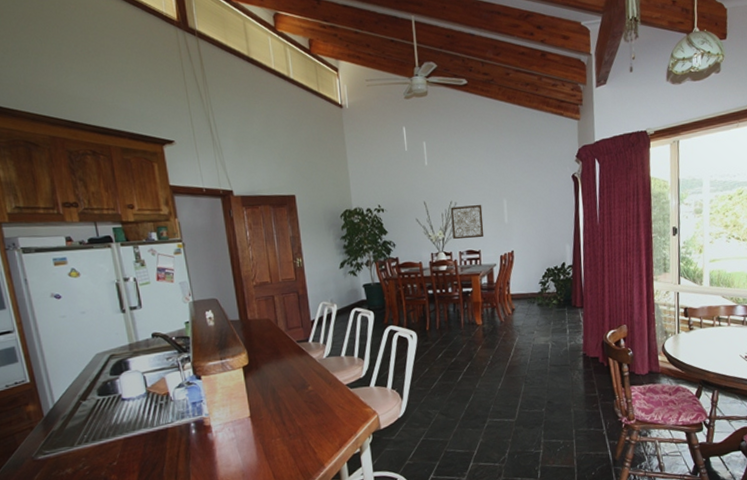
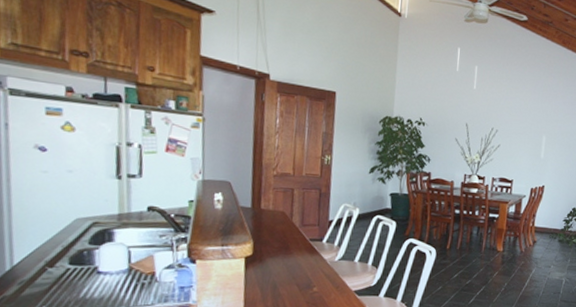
wall art: present [450,205,484,240] -> none [488,133,522,168]

